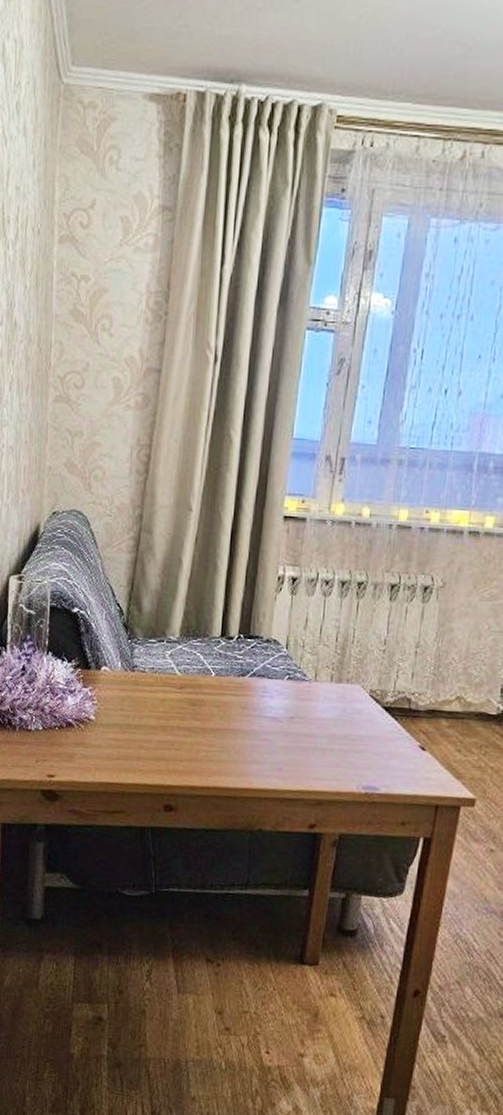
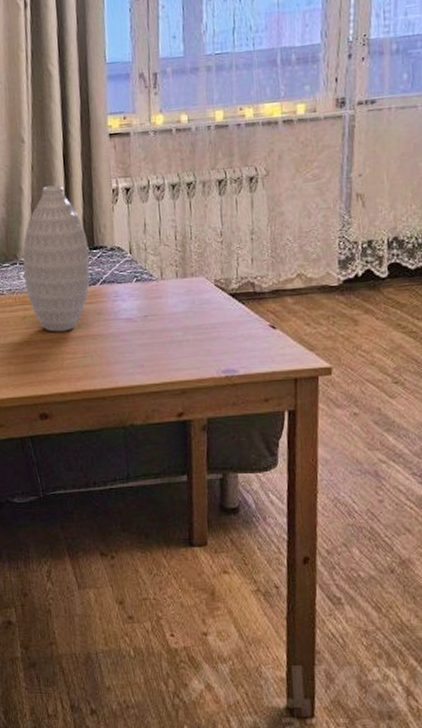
vase: none [169,561,243,722] -> present [22,185,90,332]

